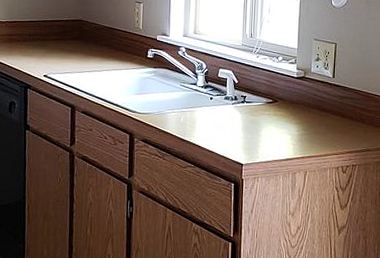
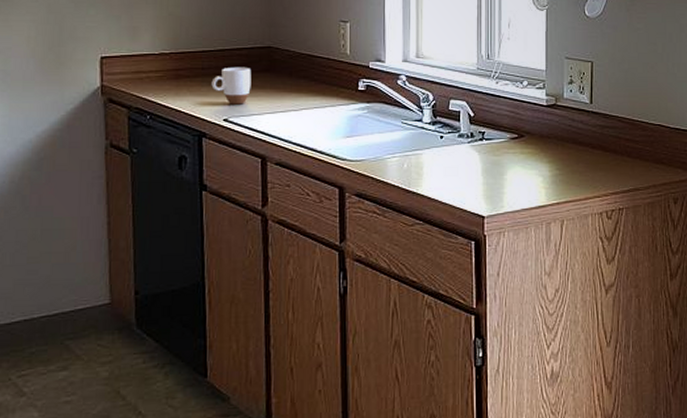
mug: none [36,34,66,64] -> present [211,66,252,104]

